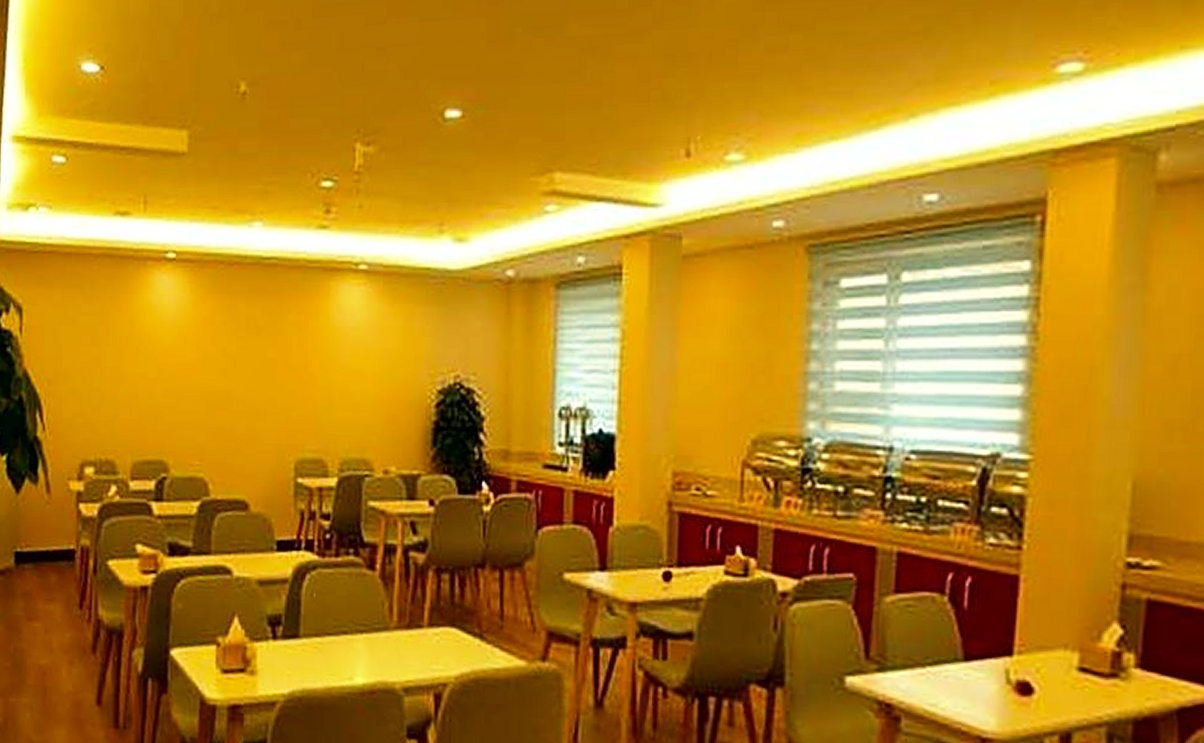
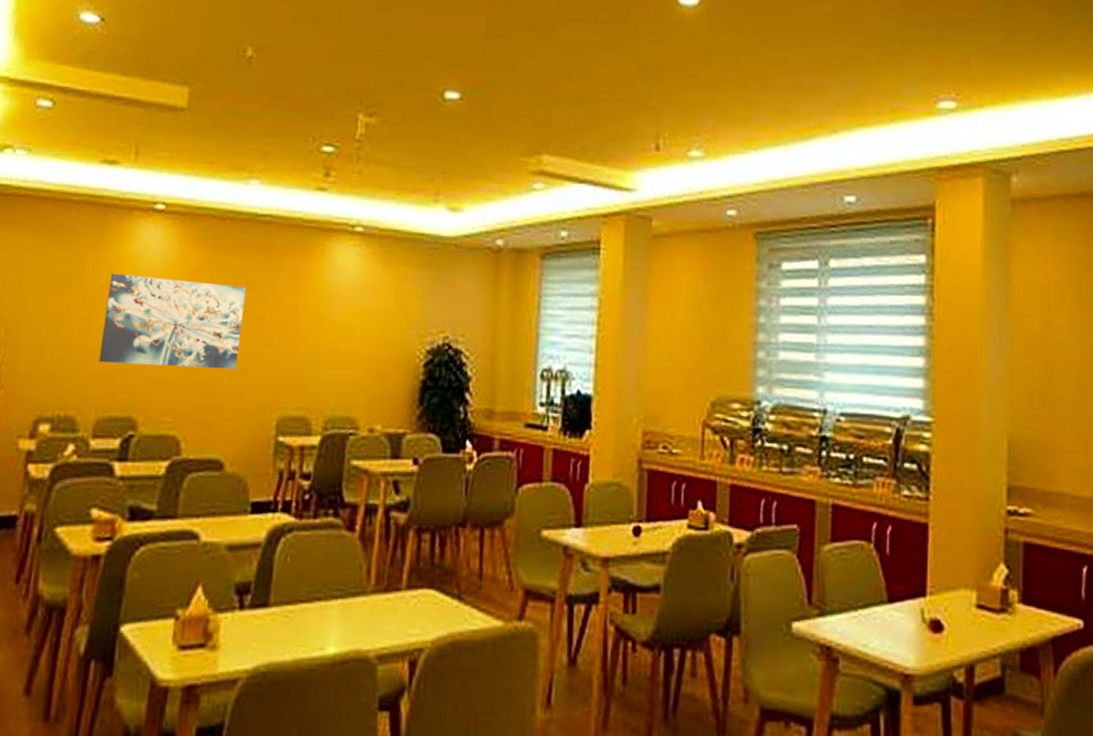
wall art: none [130,323,257,414] -> present [99,273,246,370]

